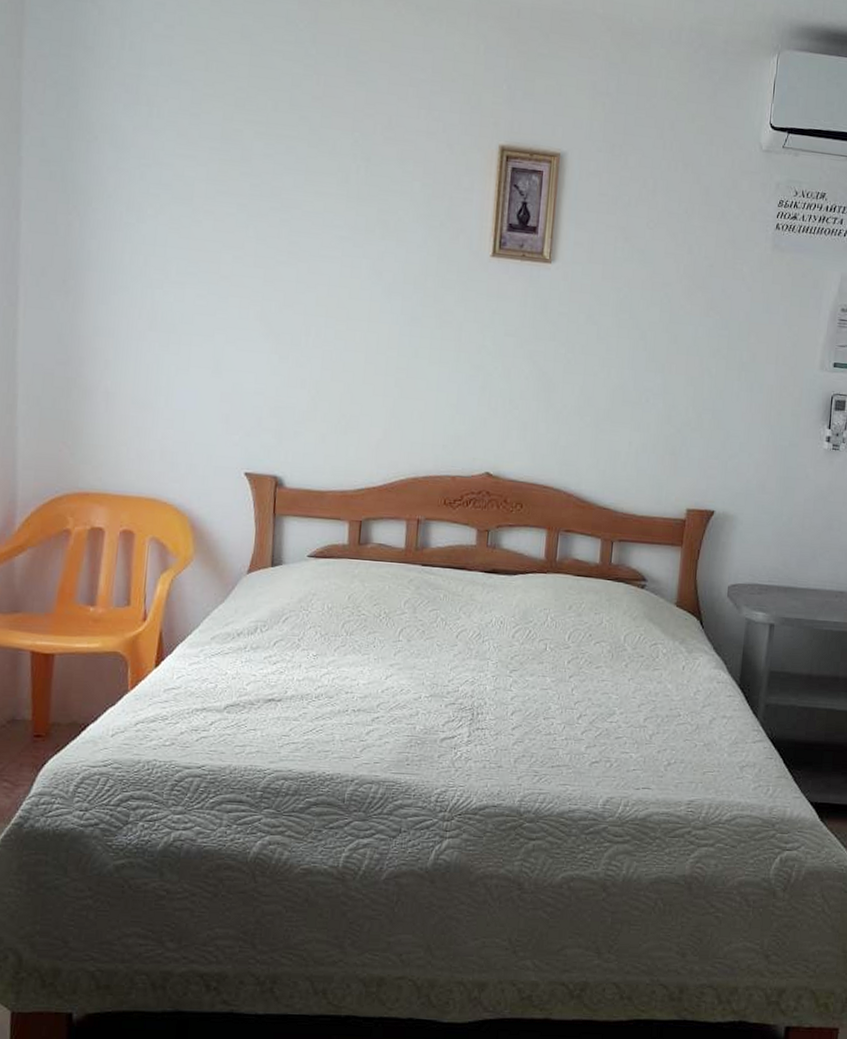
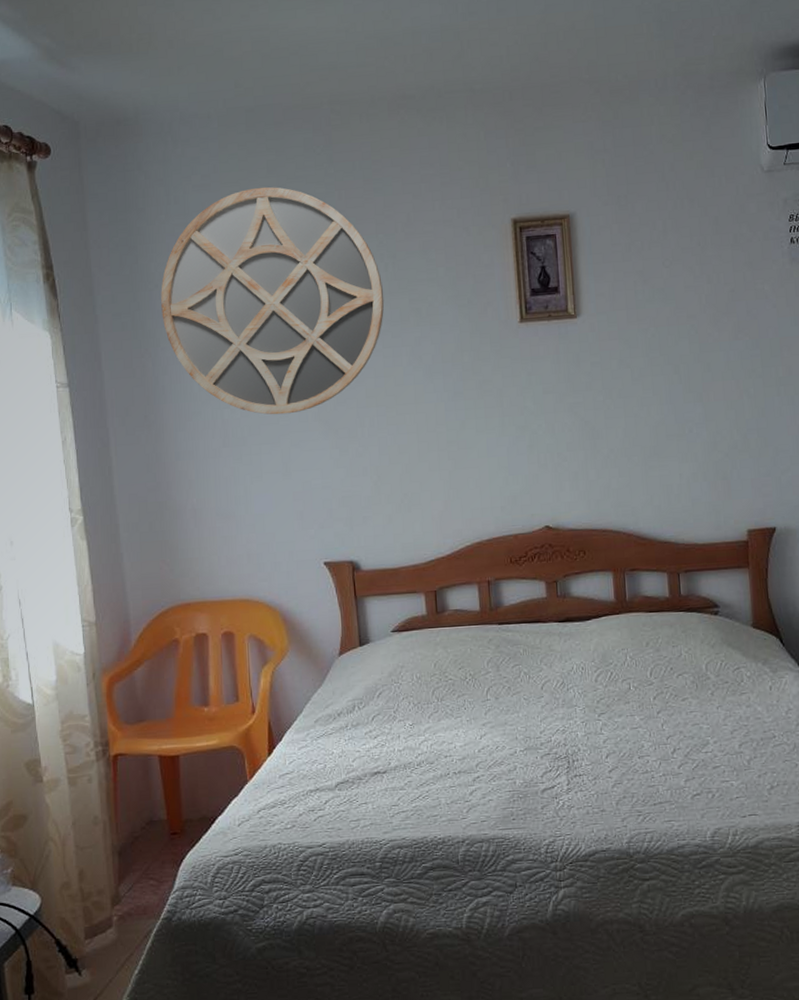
home mirror: none [98,51,352,308] -> present [161,187,385,415]

